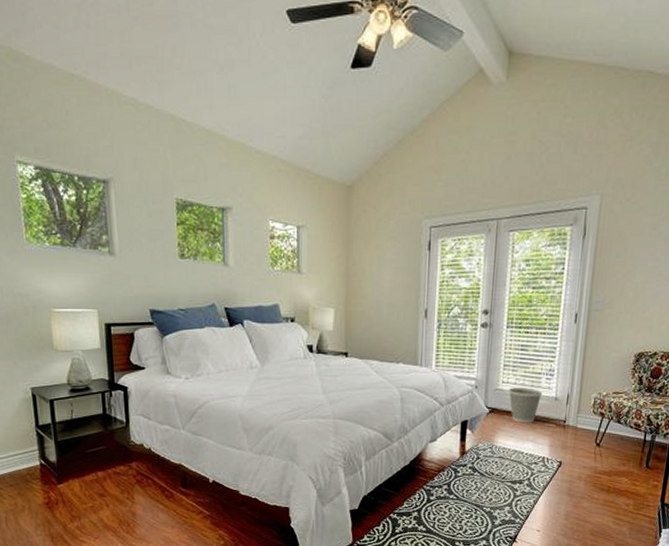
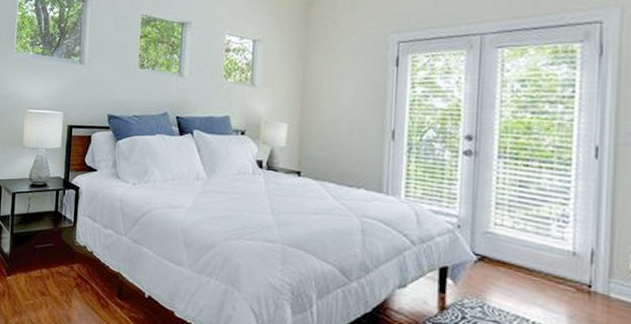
wastebasket: present [508,387,543,423] -> none [503,232,554,282]

